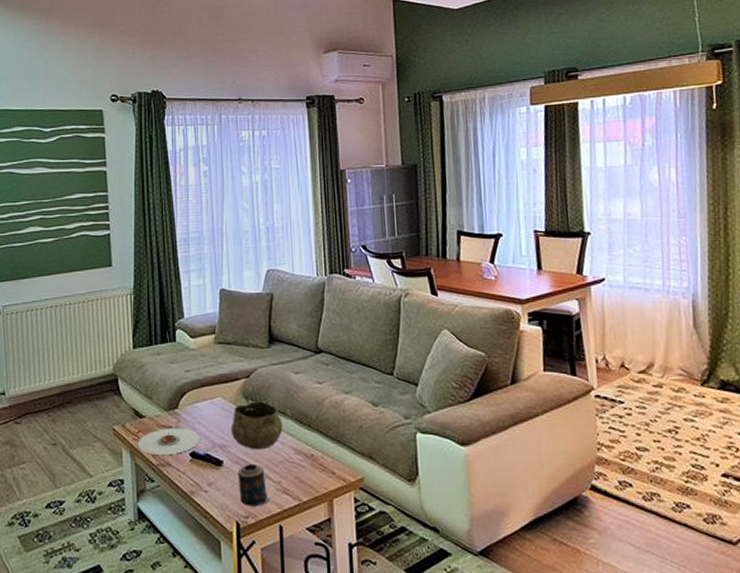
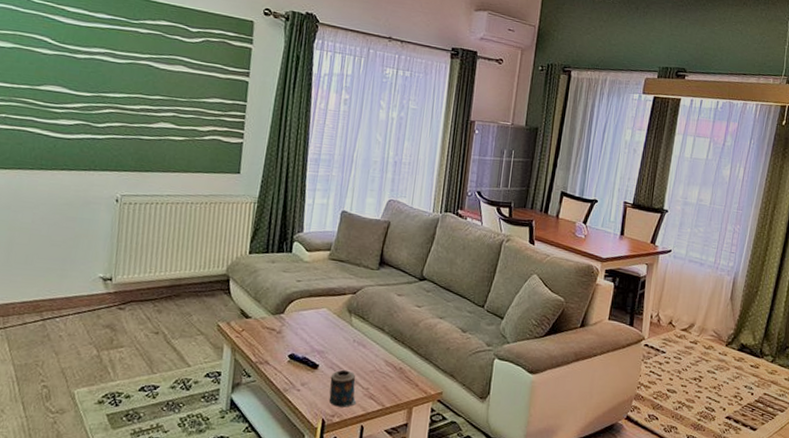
plate: present [137,428,199,456] -> none [239,330,300,355]
decorative bowl: present [230,401,283,450] -> none [330,315,379,359]

